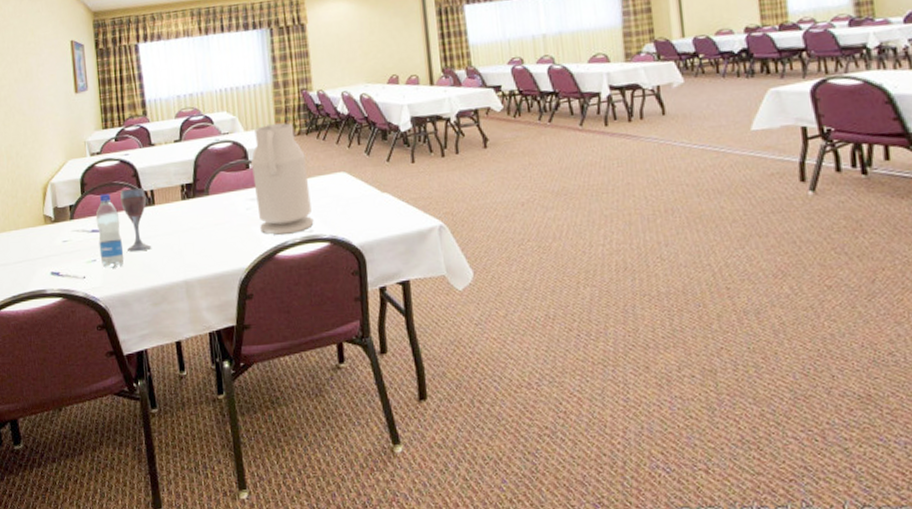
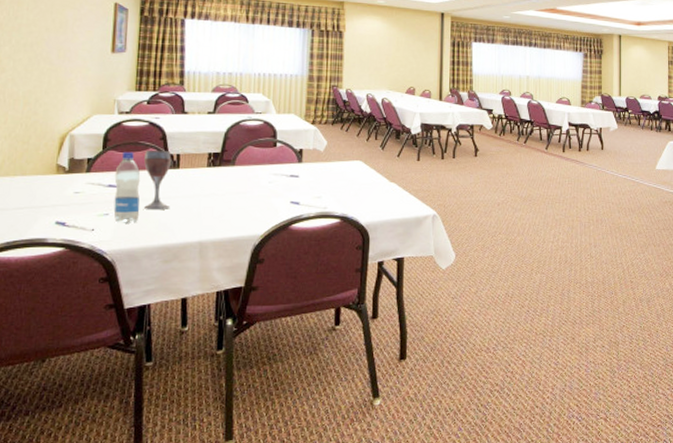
water jug: present [250,123,314,235] -> none [278,111,330,208]

